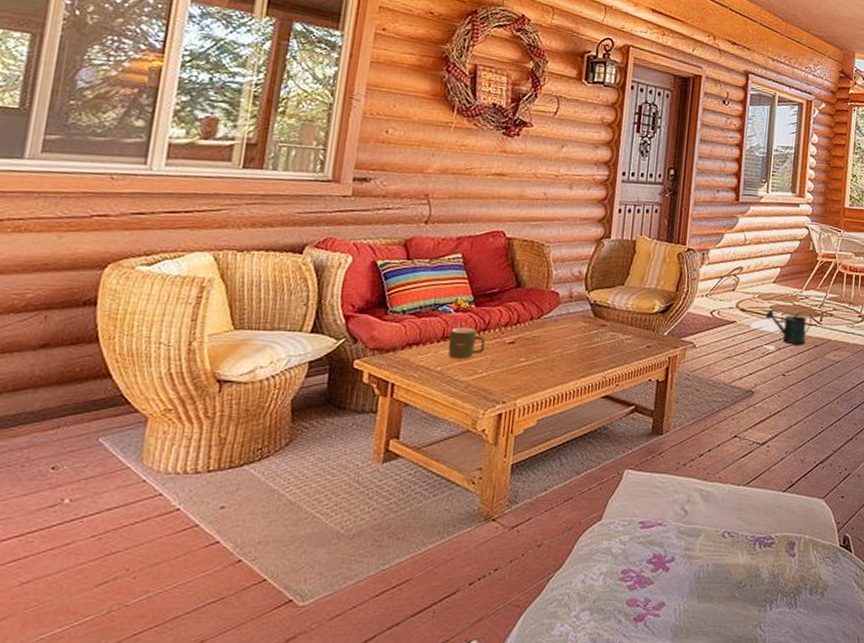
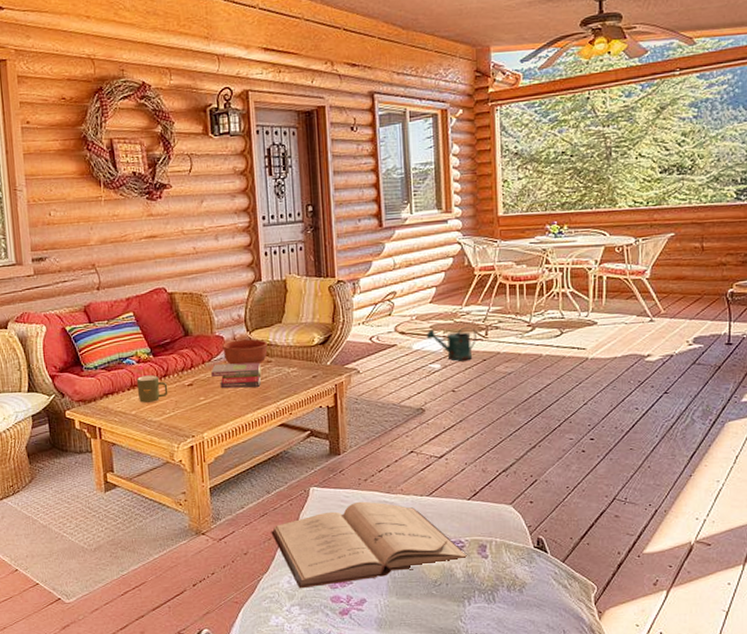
books: none [538,323,595,352] -> present [211,362,262,389]
bowl: none [555,298,605,326] -> present [222,339,268,365]
book: none [573,488,778,590] -> present [271,501,470,589]

